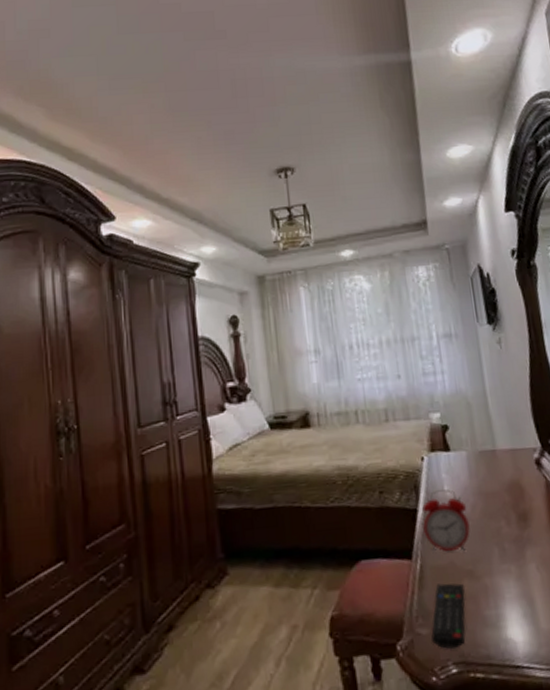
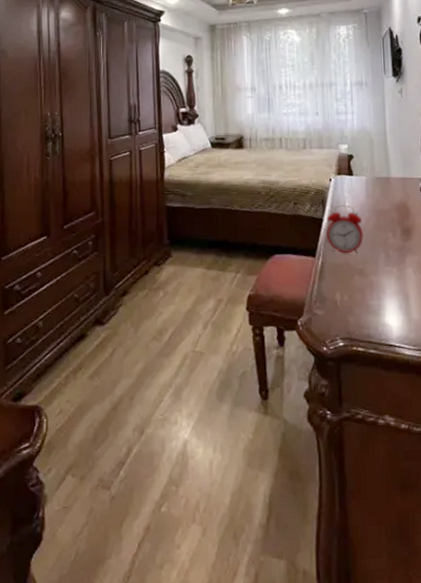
remote control: present [431,583,466,649] -> none [326,277,355,327]

